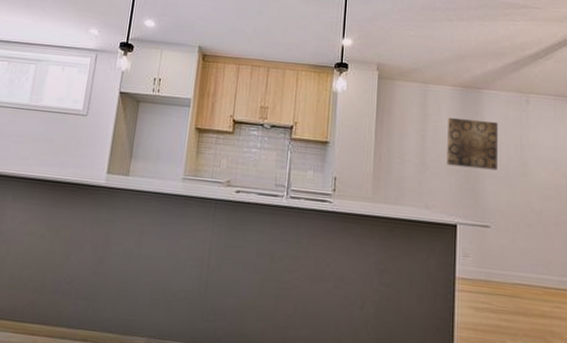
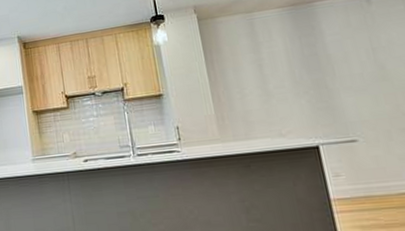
wall art: present [447,117,498,171] -> none [282,32,351,89]

